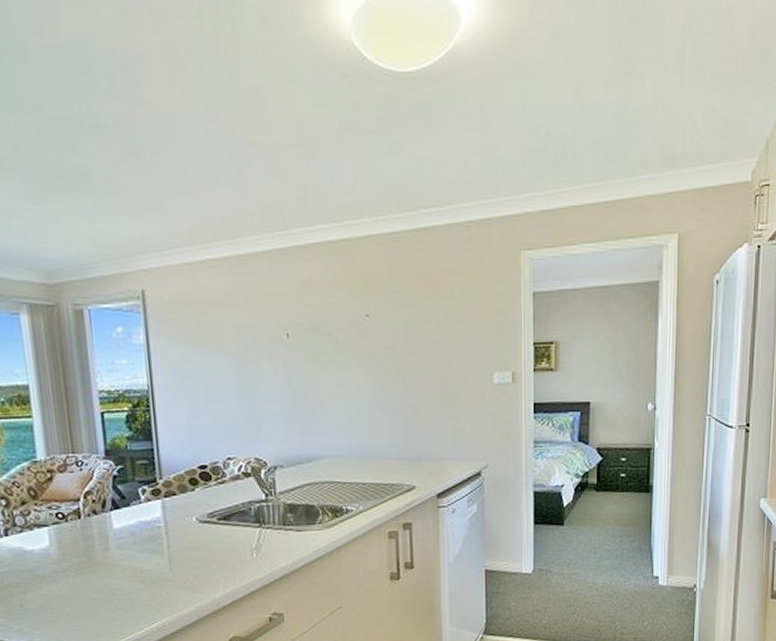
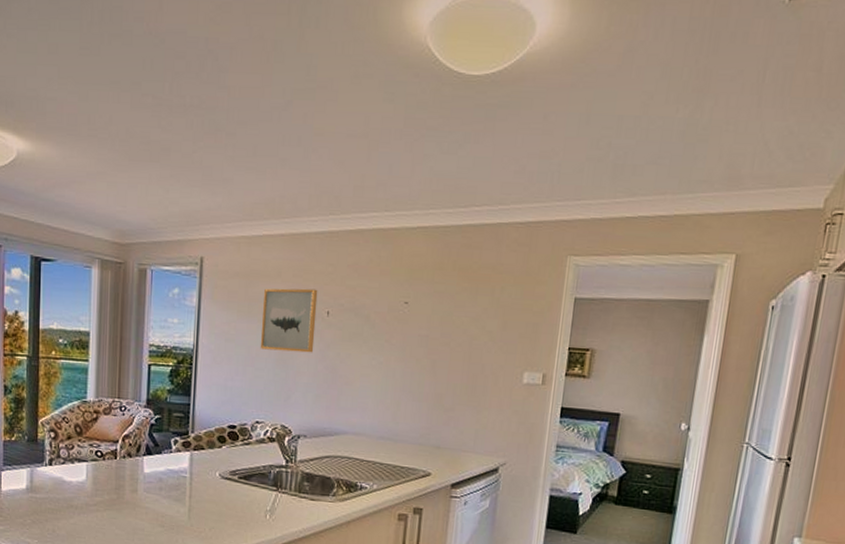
wall art: none [217,311,278,381] -> present [260,288,318,353]

